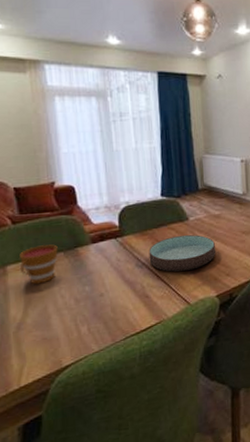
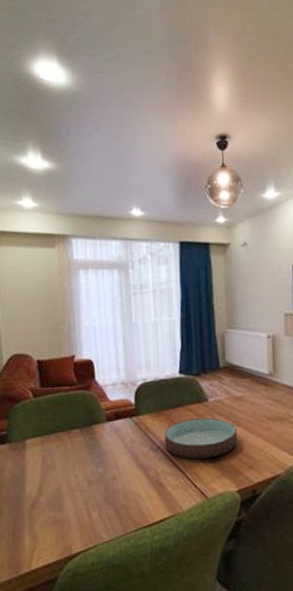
cup: present [20,244,58,285] -> none [39,420,74,461]

